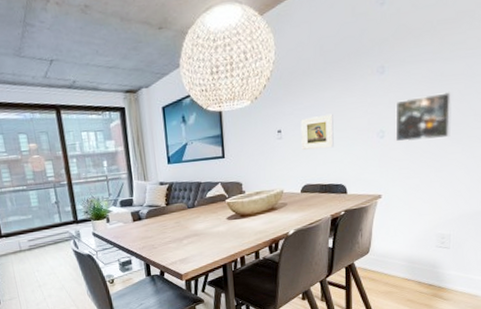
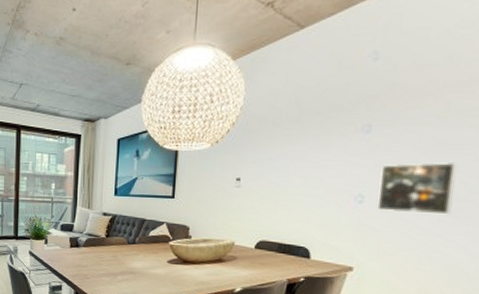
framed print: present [300,113,334,150] -> none [261,168,303,205]

